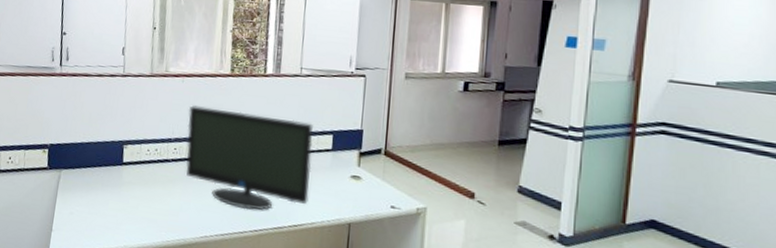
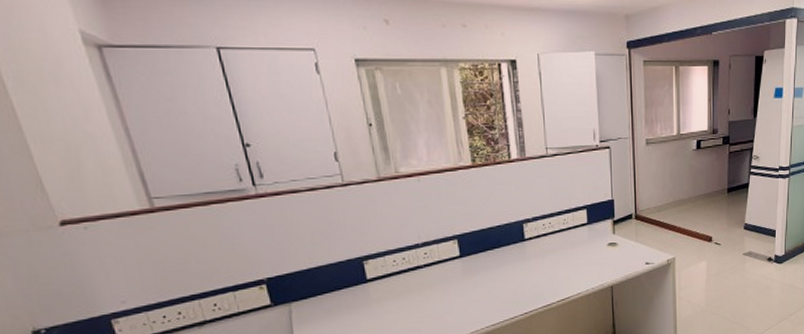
monitor: present [186,105,314,211] -> none [431,201,572,297]

